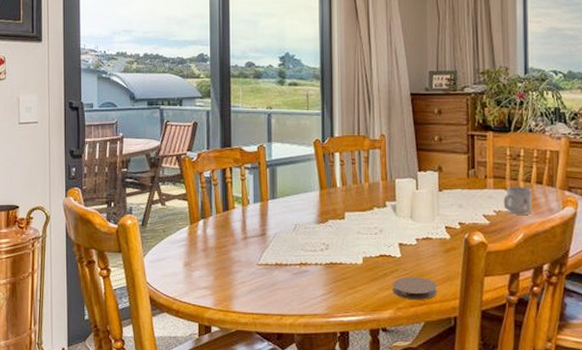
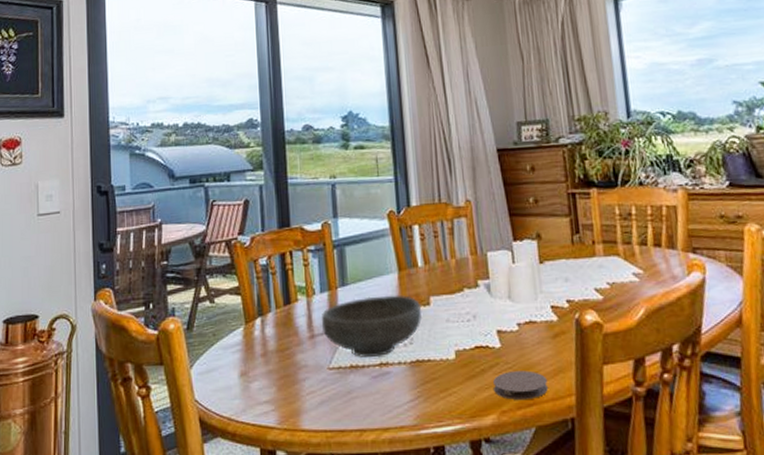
bowl: none [253,209,338,259] -> present [321,294,423,358]
mug: present [503,187,532,215] -> none [617,251,653,286]

